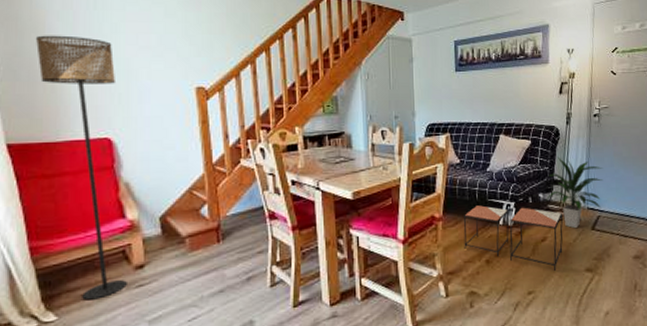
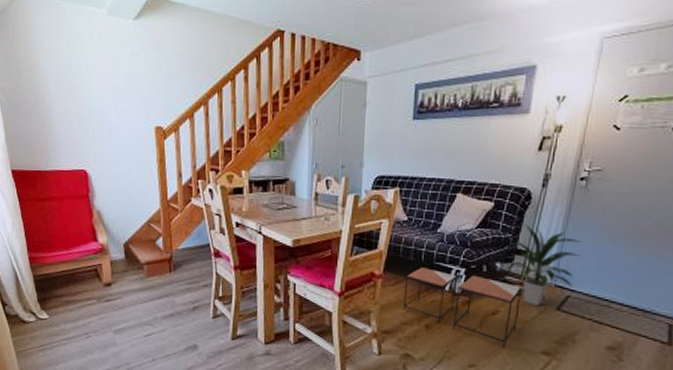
floor lamp: present [35,35,127,300] -> none [29,74,98,307]

